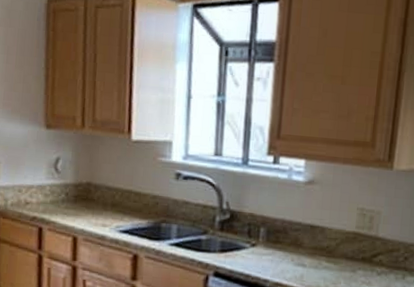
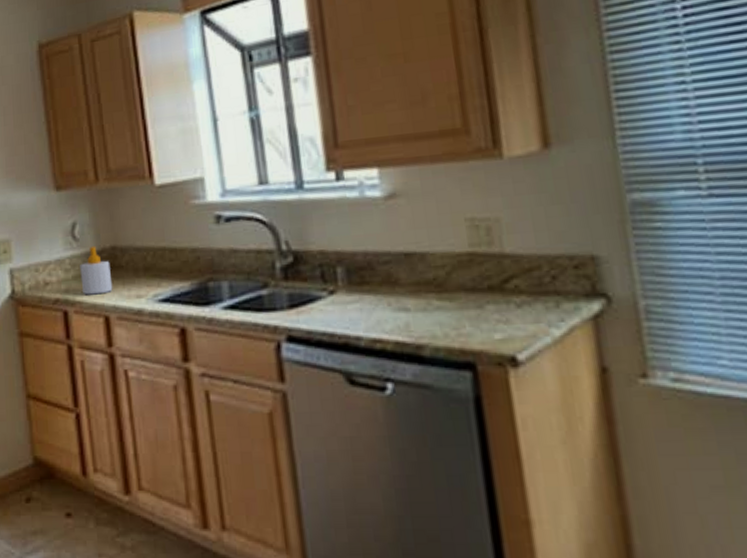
soap bottle: none [57,179,84,219] -> present [80,245,113,295]

